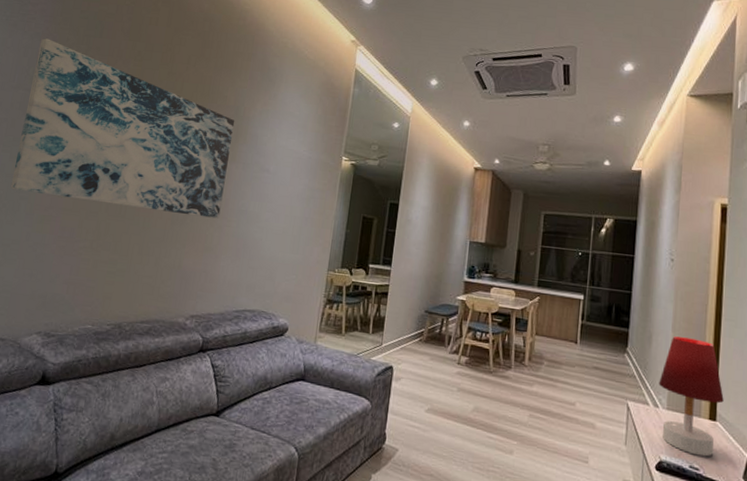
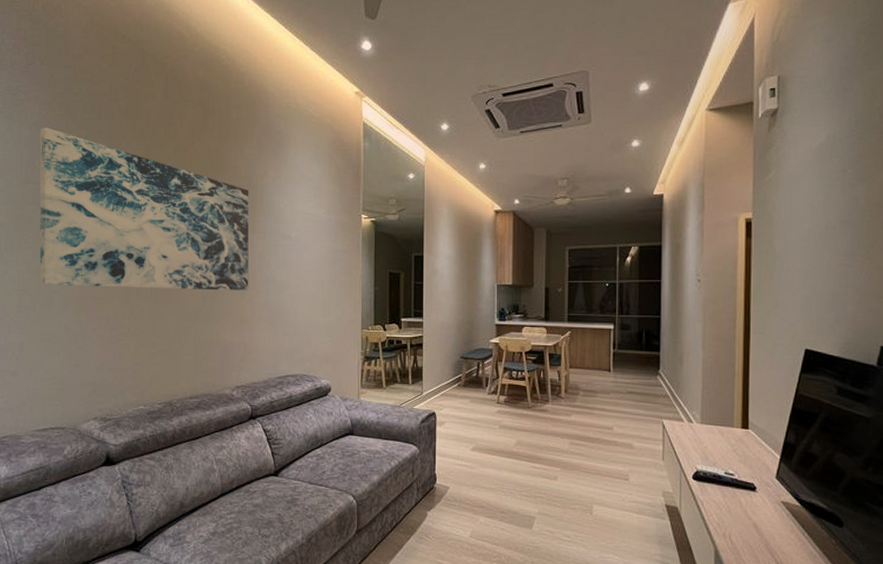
table lamp: present [658,336,724,457] -> none [691,354,755,463]

